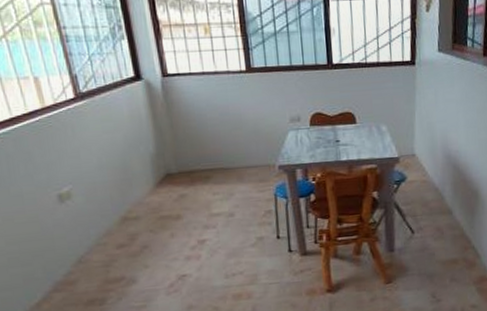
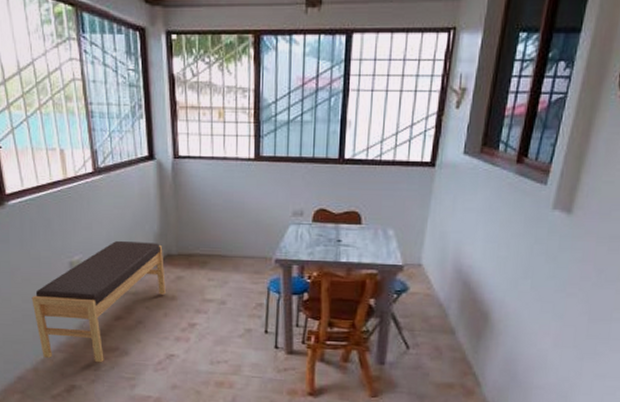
bench: none [17,163,170,301] -> present [32,240,166,363]

